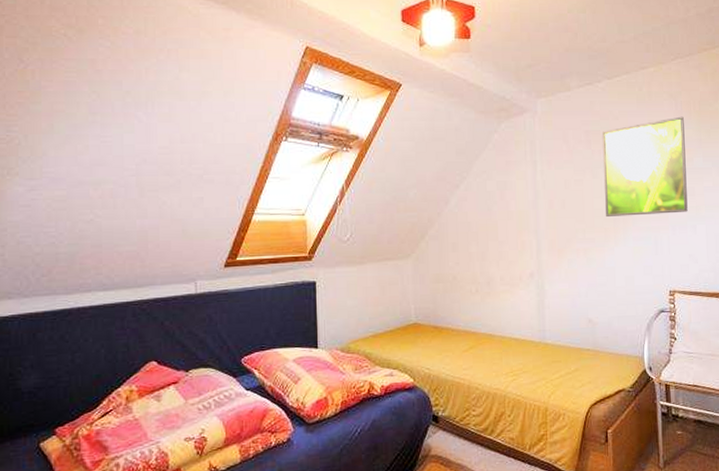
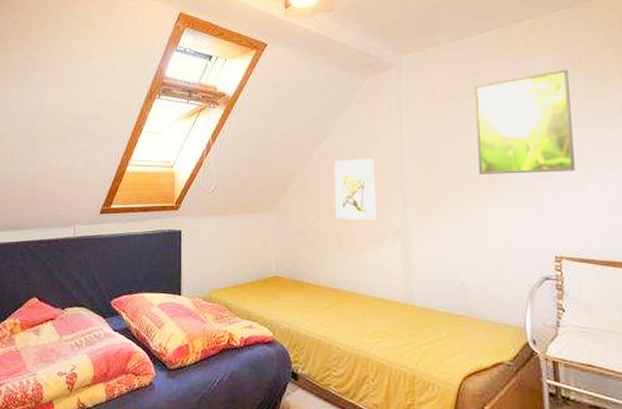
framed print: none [471,203,512,264] -> present [334,158,376,221]

